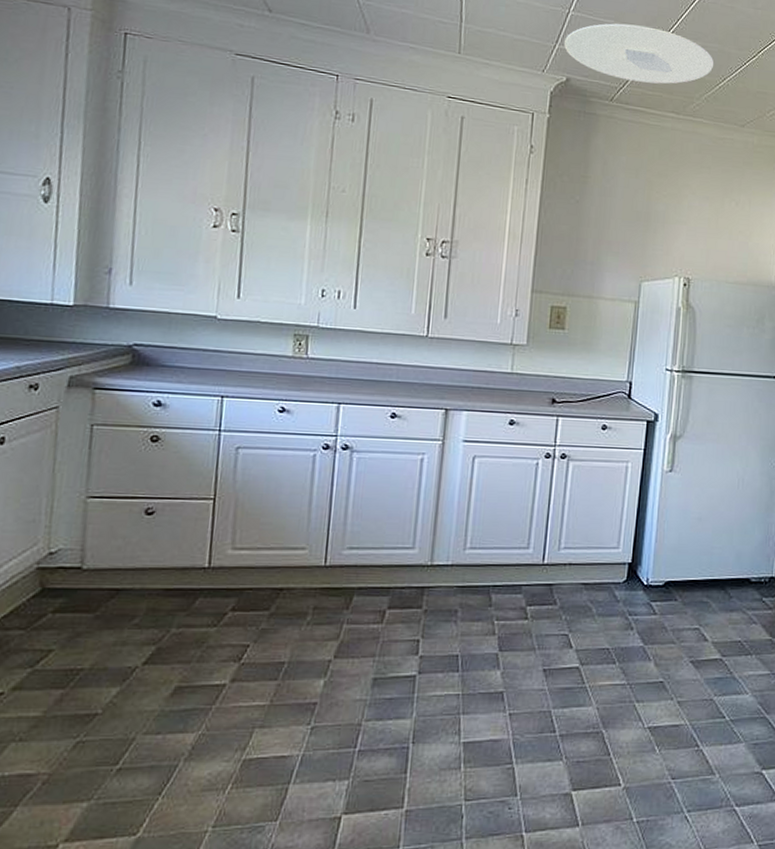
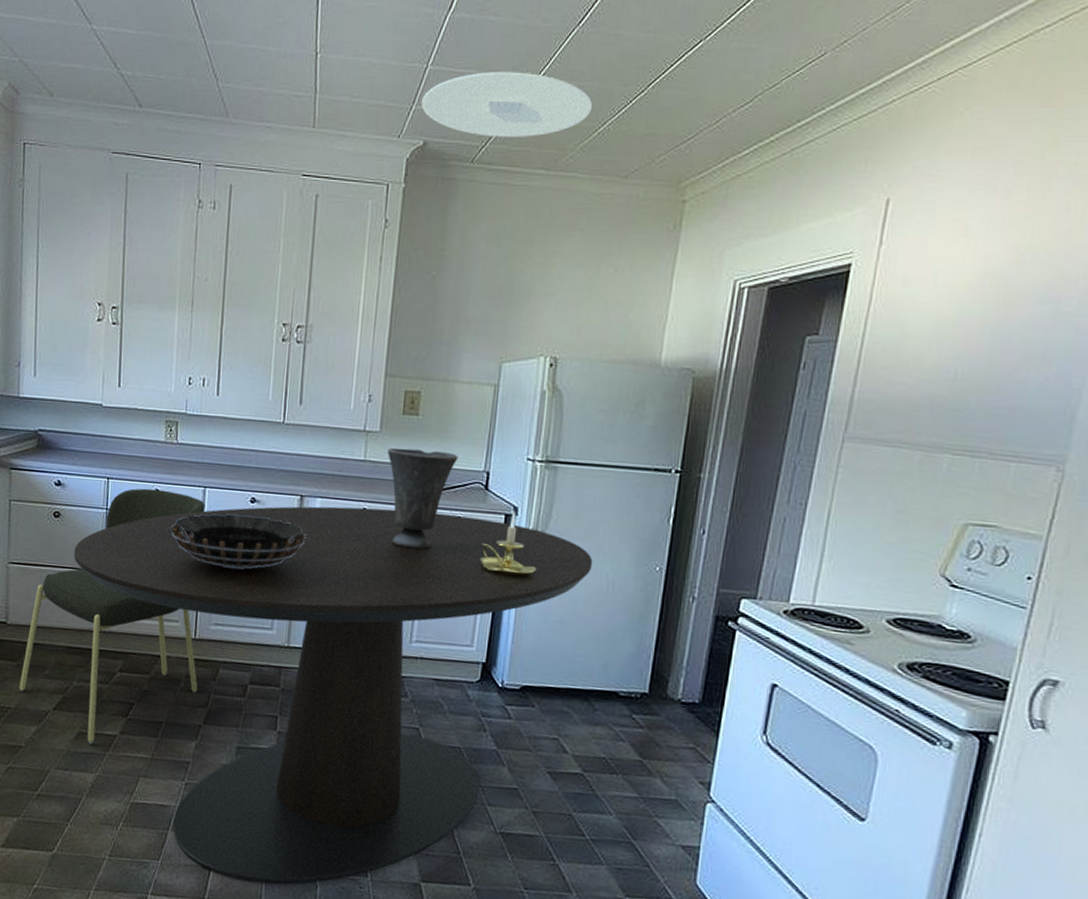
dining chair: none [96,406,339,699] -> present [19,488,206,745]
dining table: none [176,419,725,824] -> present [74,506,593,883]
decorative bowl: none [295,430,451,489] -> present [168,513,306,570]
vase: none [534,360,603,458] -> present [387,447,458,549]
candle holder: none [624,417,677,479] -> present [480,511,537,578]

